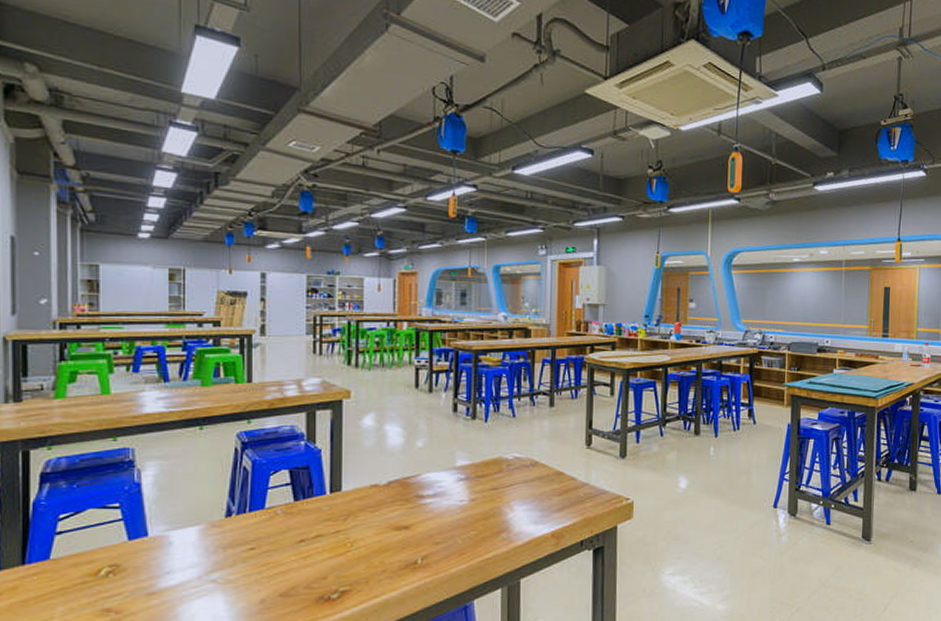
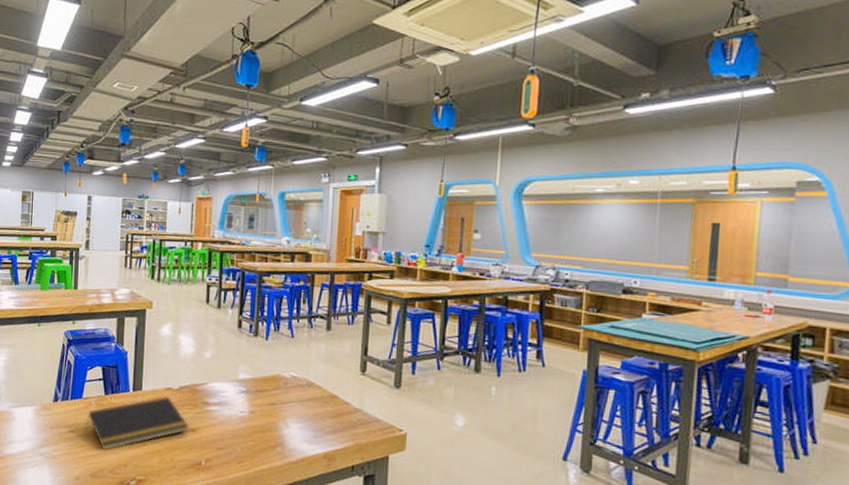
notepad: none [272,494,401,564] -> present [86,396,189,450]

